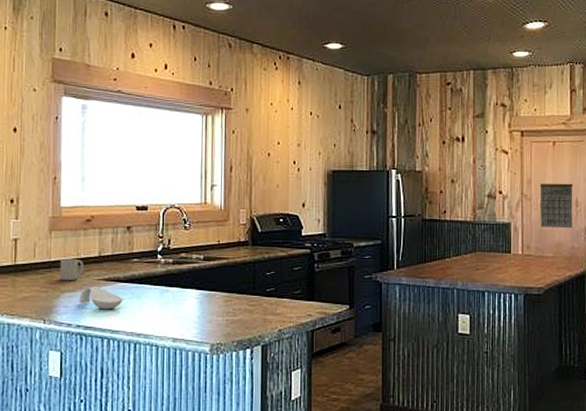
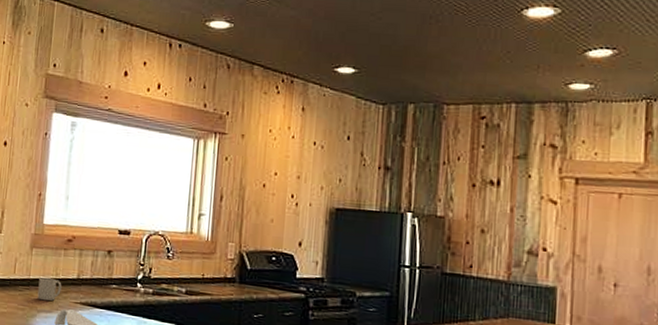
calendar: present [540,183,573,229] -> none [597,243,645,302]

